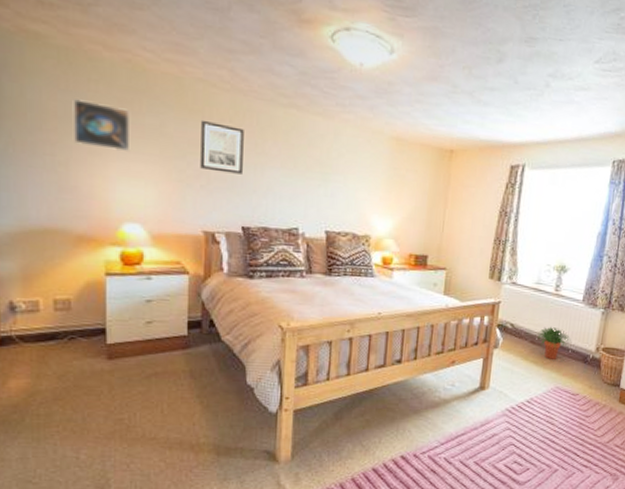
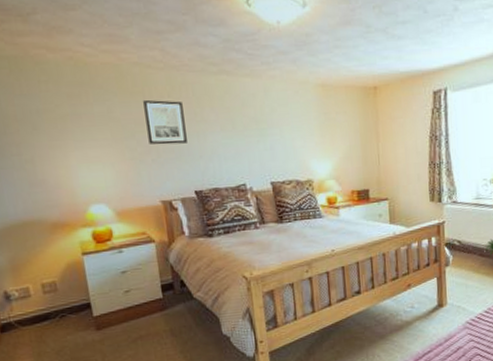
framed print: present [72,99,131,152] -> none [28,100,85,142]

